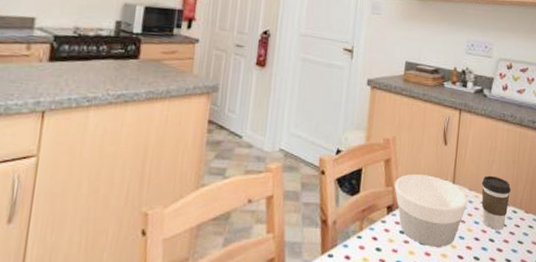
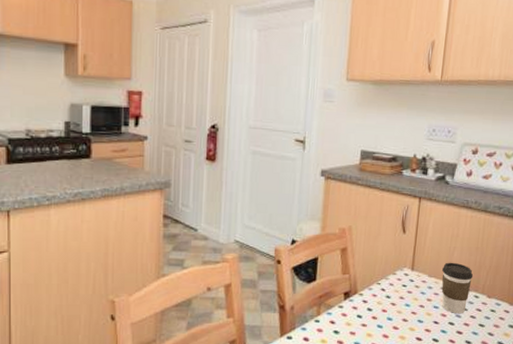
bowl: present [394,174,469,247] -> none [351,262,428,330]

